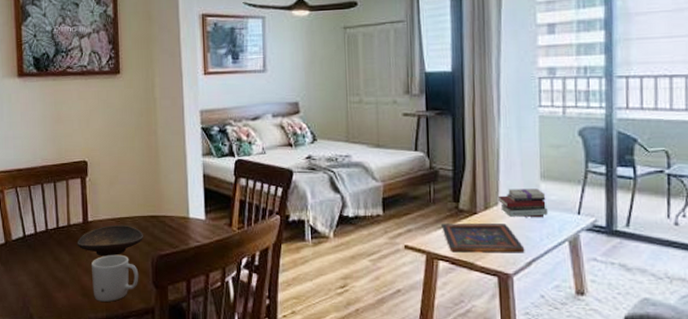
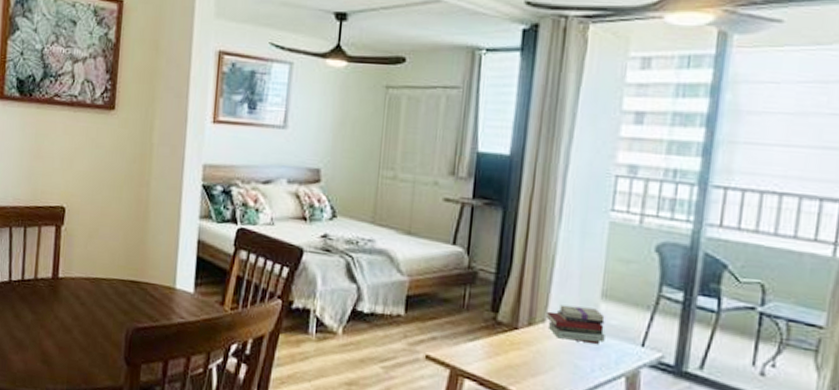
decorative bowl: present [77,224,144,257] -> none [42,285,121,322]
mug: present [92,254,139,302] -> none [54,319,110,374]
painted panel: present [441,224,525,253] -> none [473,335,571,383]

